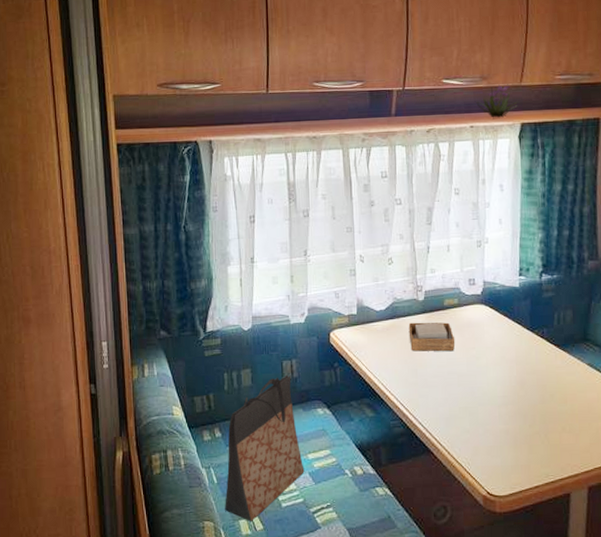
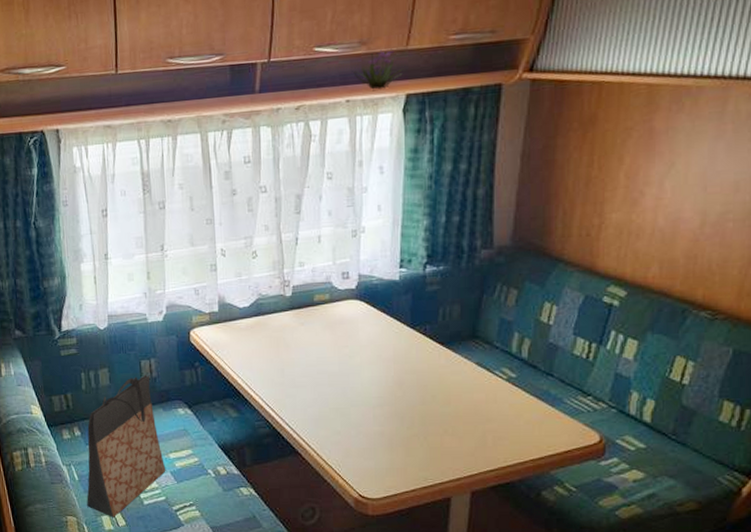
napkin holder: present [408,322,455,352] -> none [274,319,325,351]

